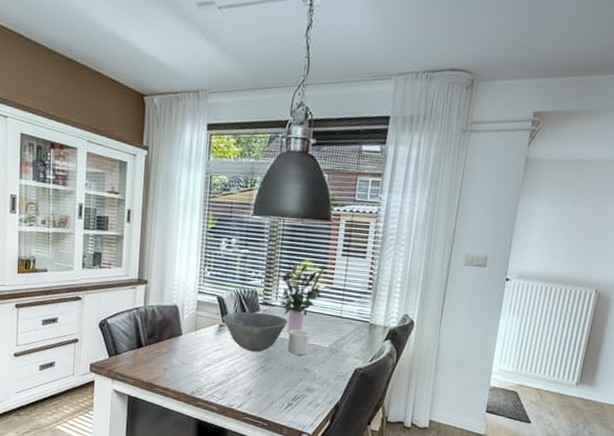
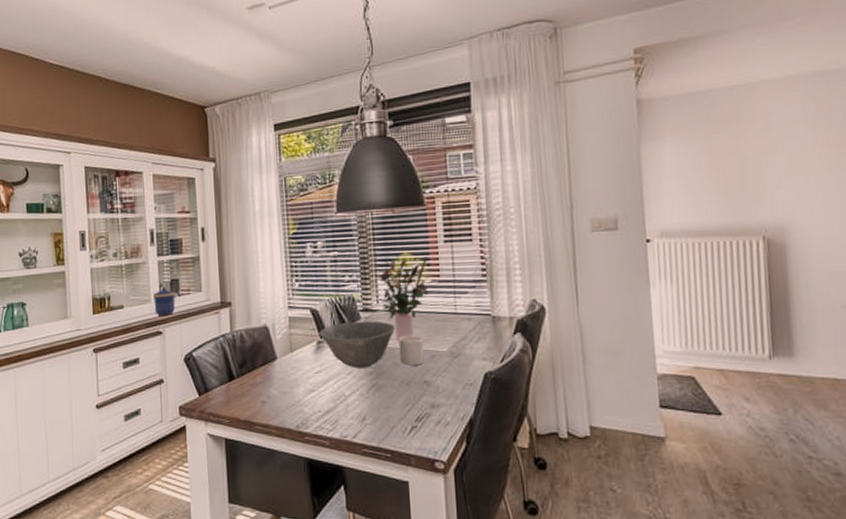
decorative jar: none [76,257,97,284] -> present [154,286,176,316]

